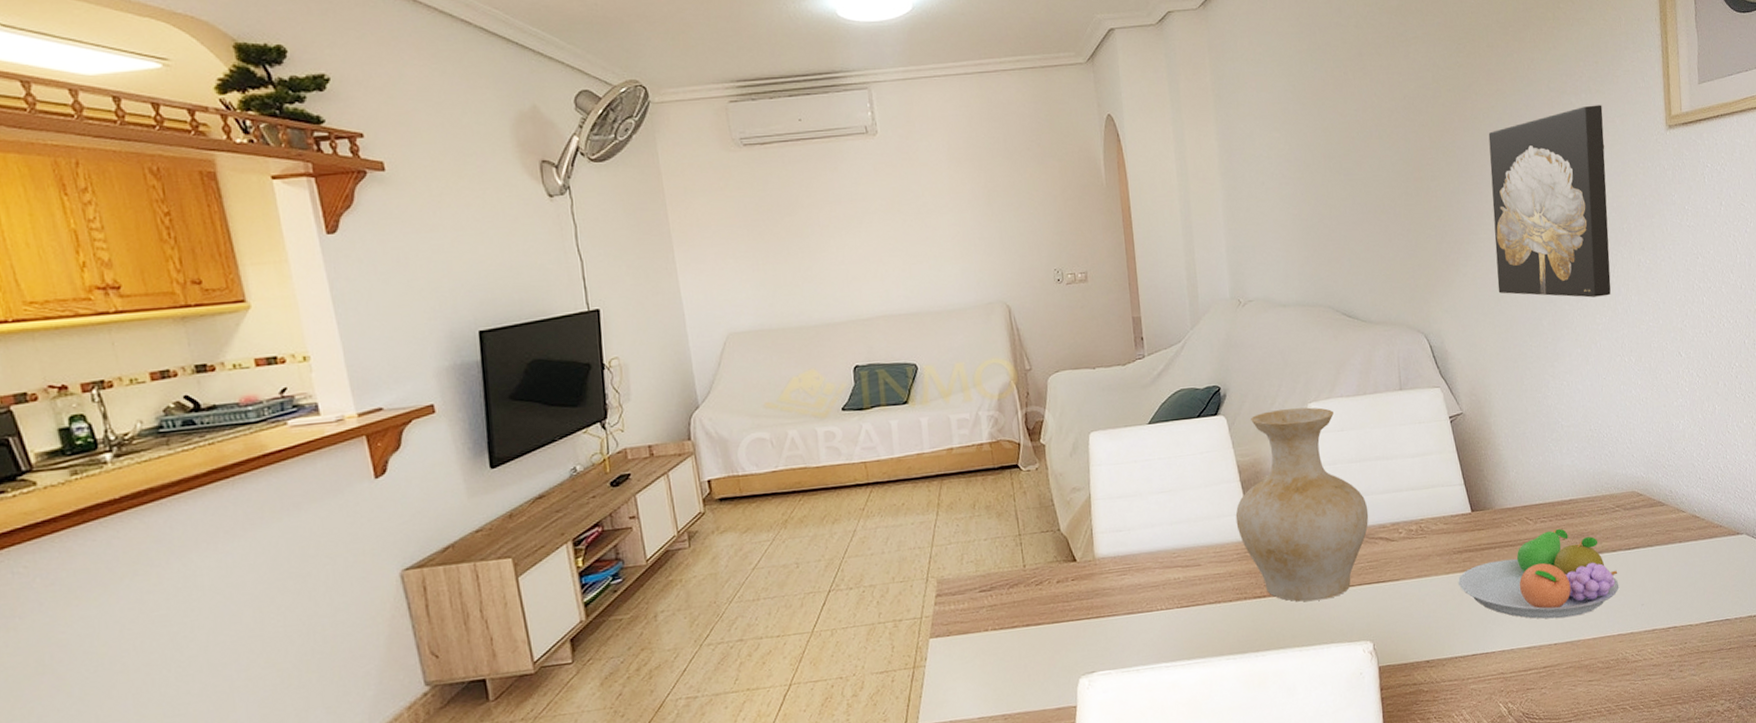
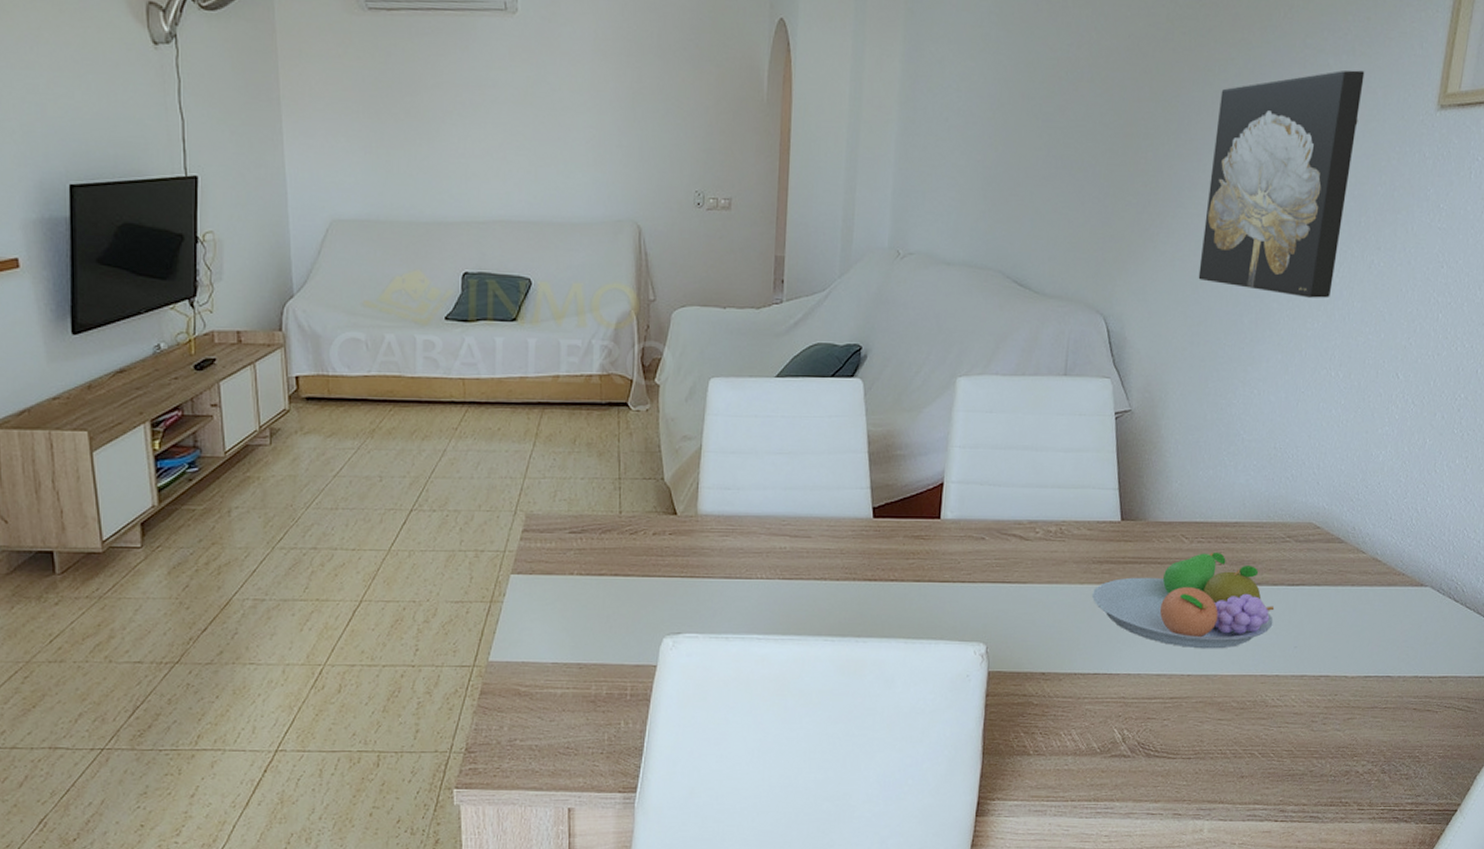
vase: present [1235,407,1369,602] -> none [856,380,1006,592]

